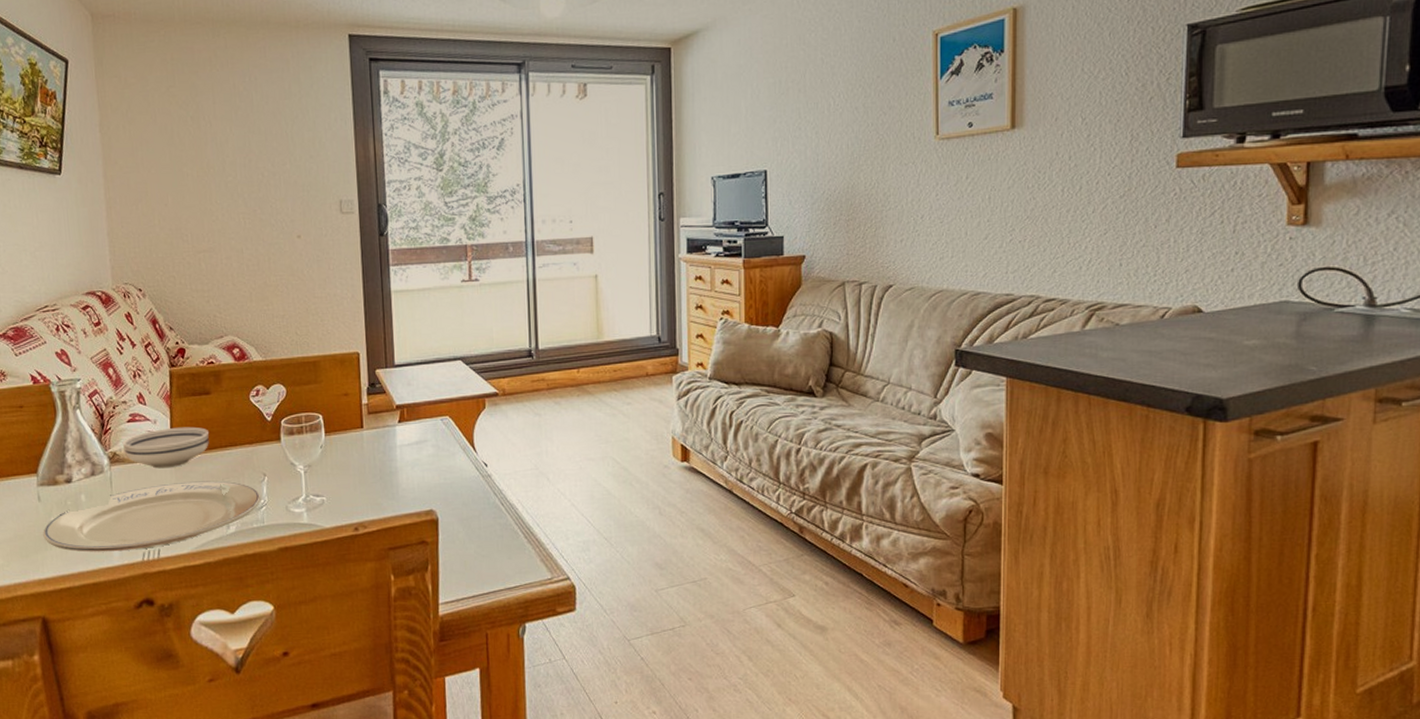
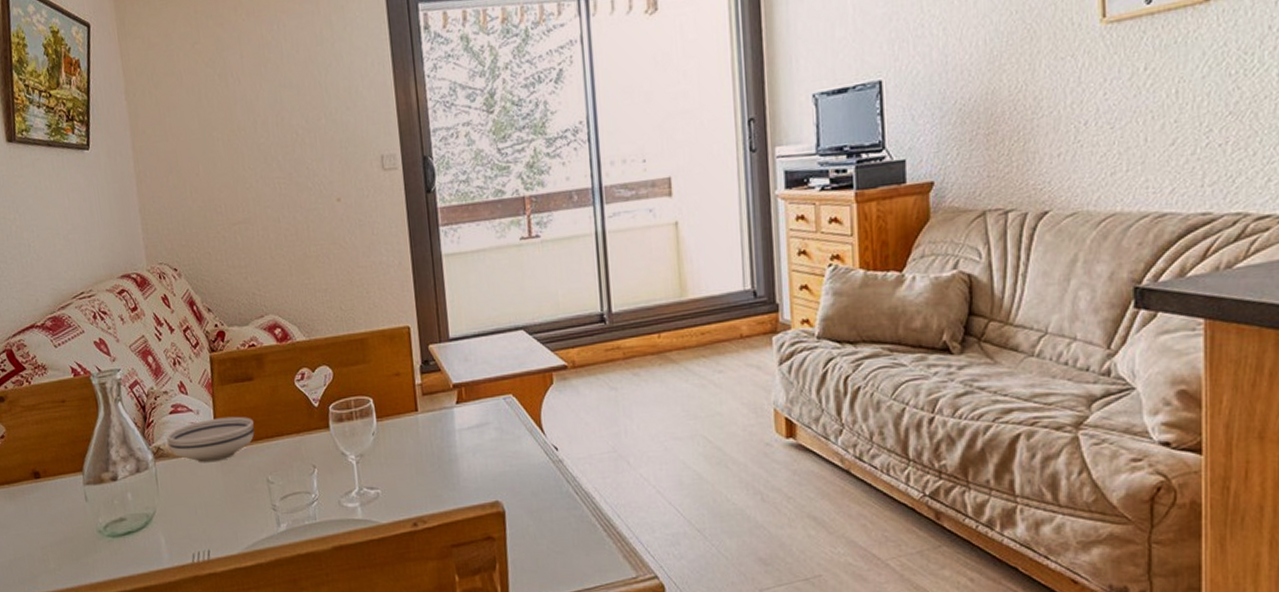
plate: present [43,481,261,552] -> none [91,474,312,555]

